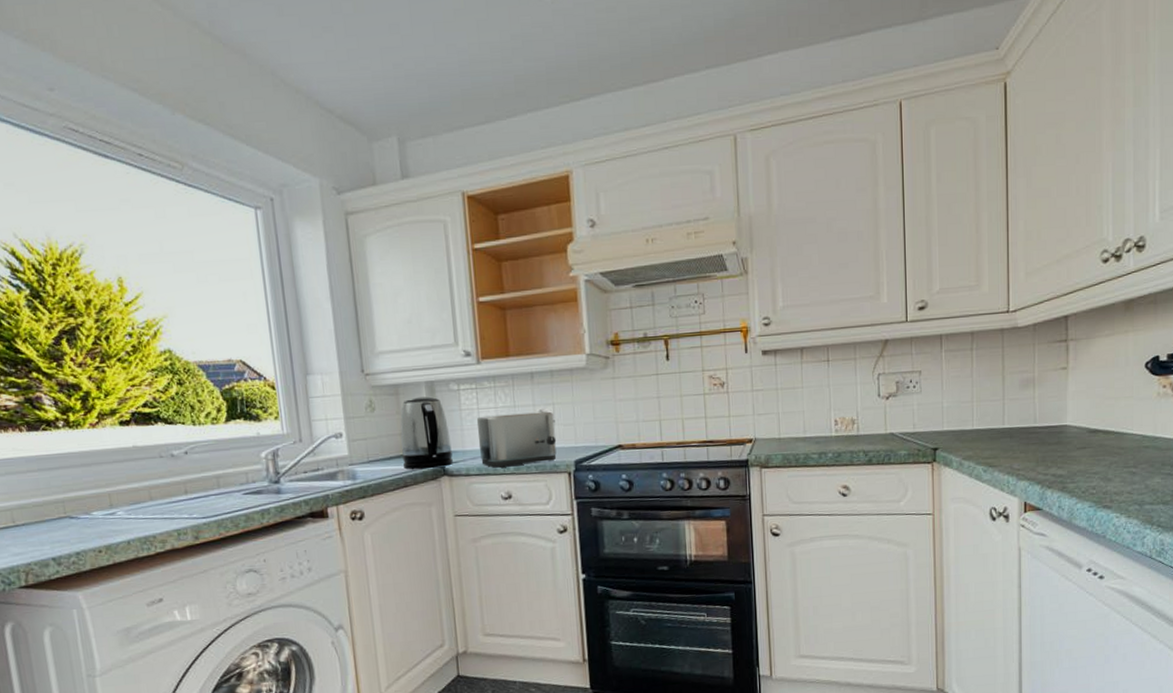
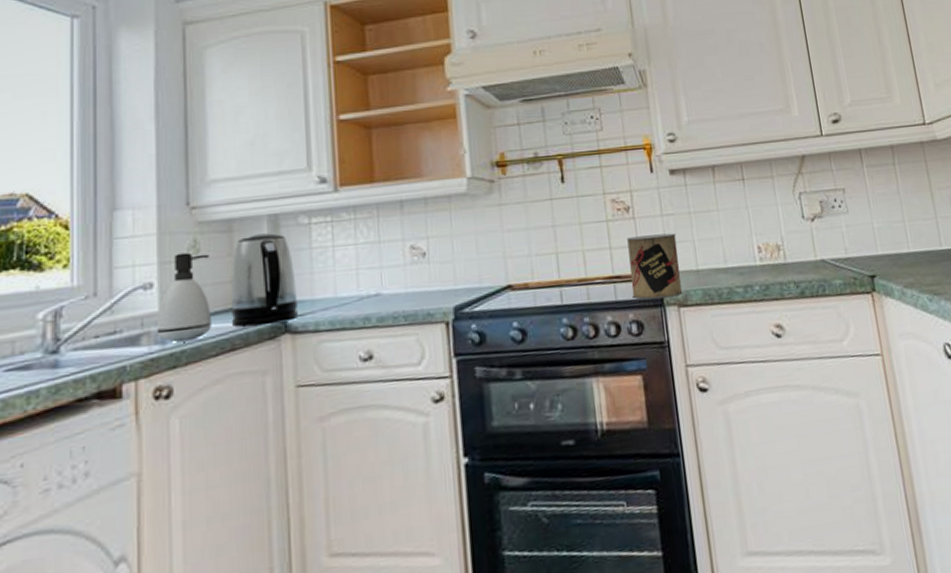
soap dispenser: none [347,410,389,479] -> present [156,252,212,343]
toaster: present [476,411,557,468] -> none [330,246,431,320]
tin can: none [721,406,766,462] -> present [627,233,683,300]

